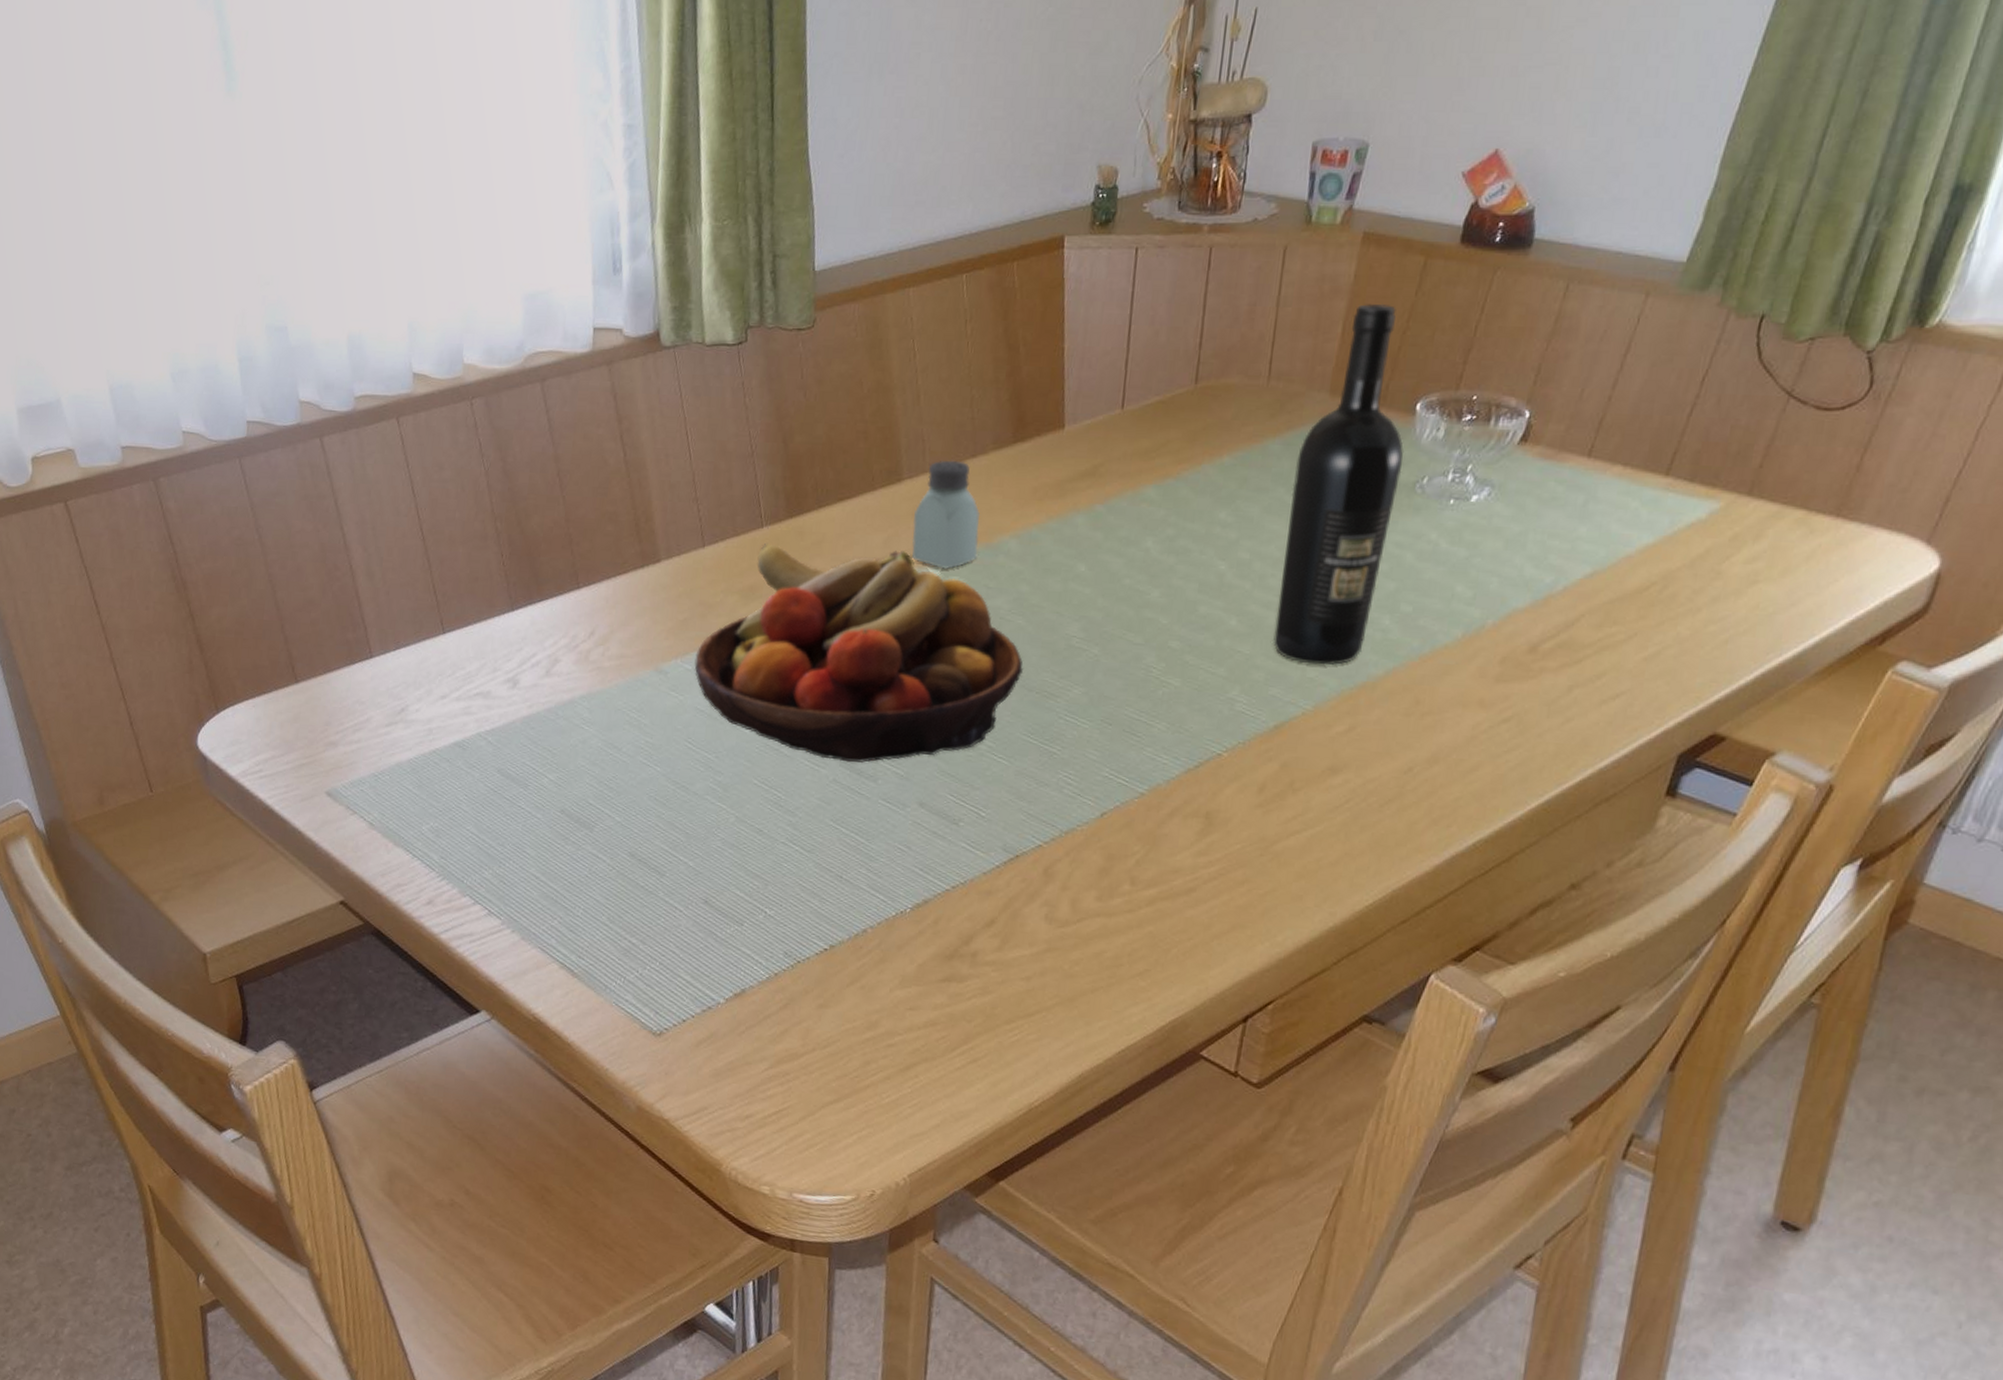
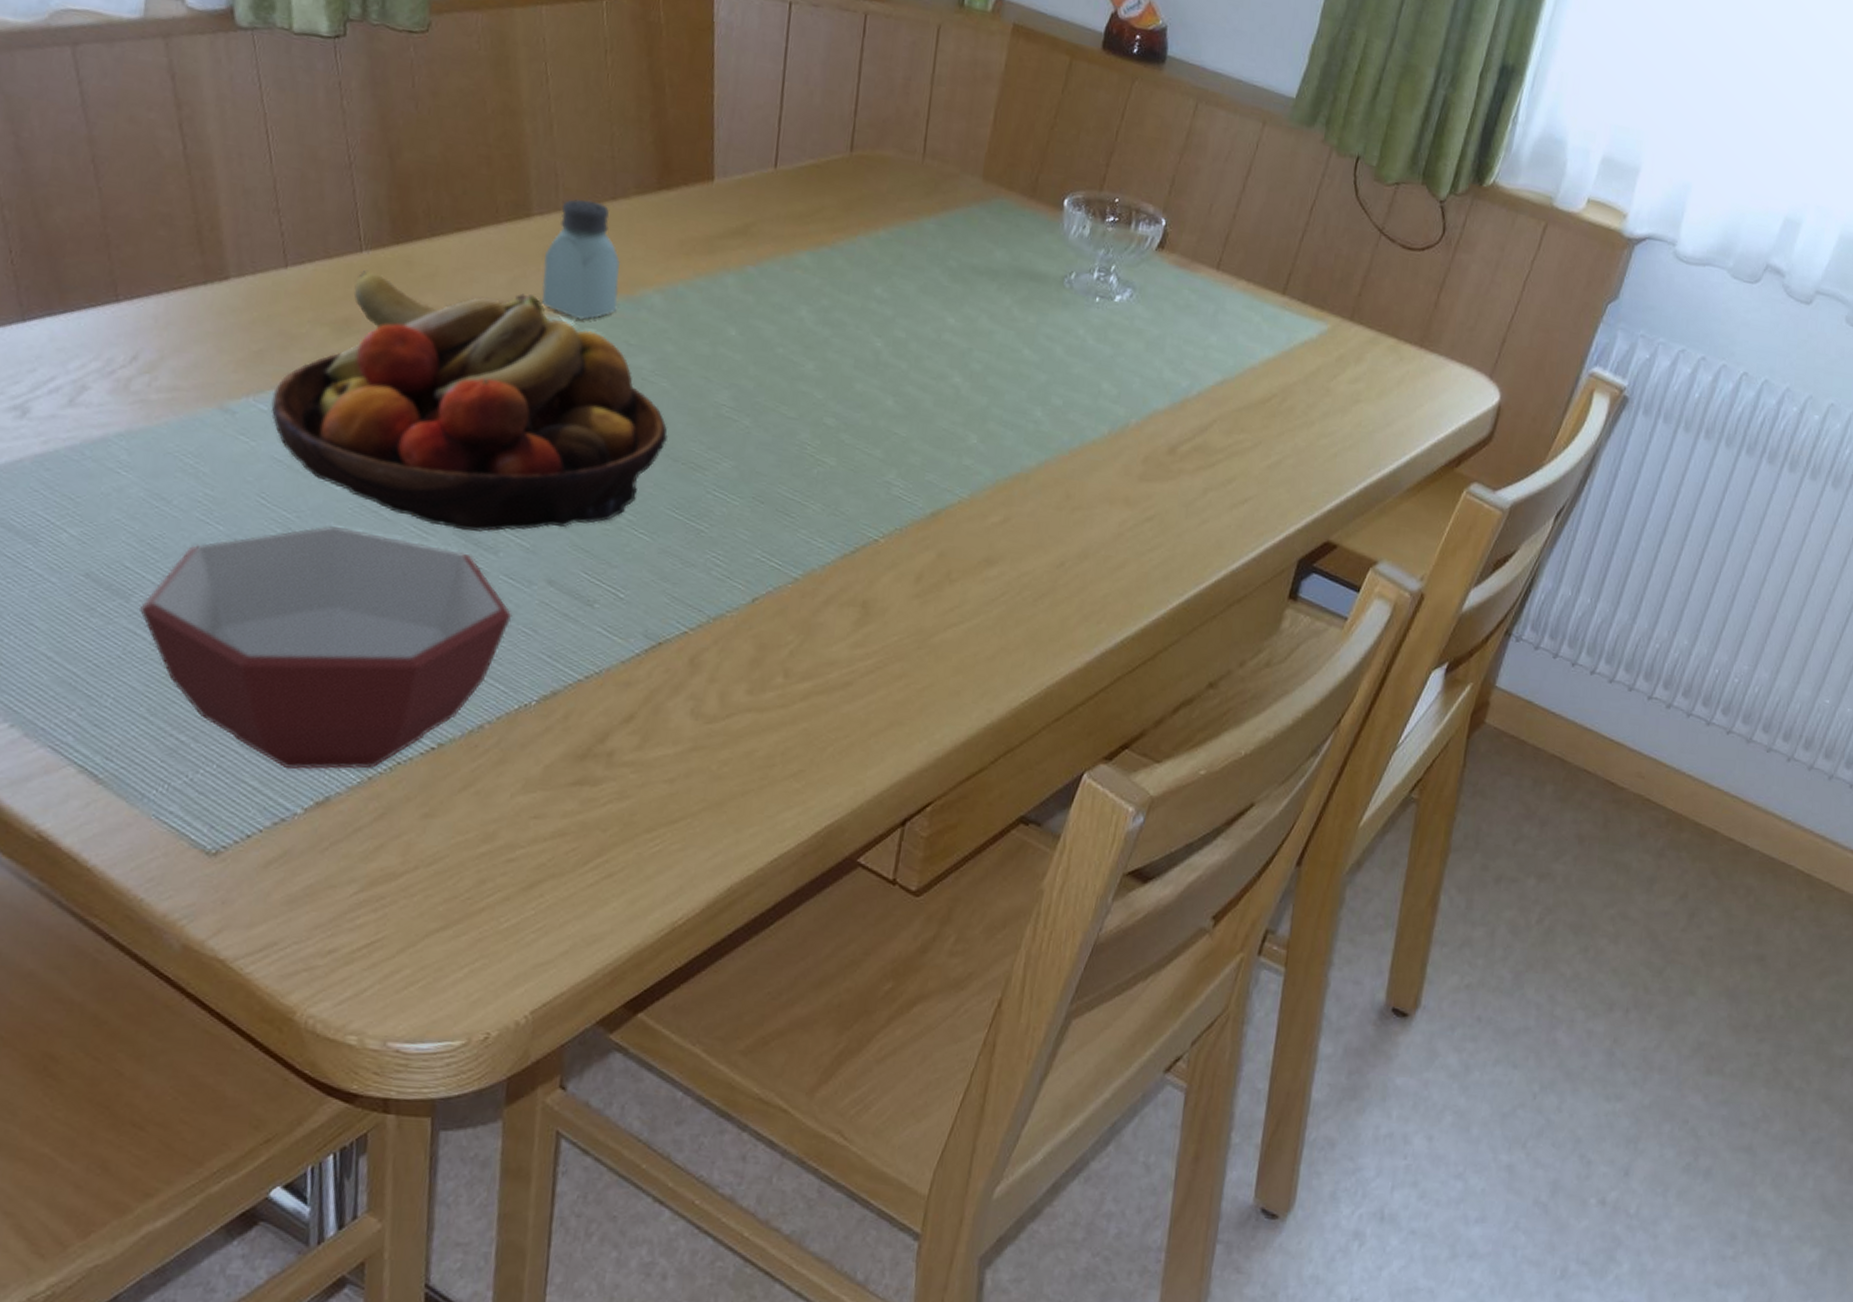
bowl: none [600,762,890,967] -> present [139,525,513,770]
wine bottle: present [1273,303,1405,665] -> none [929,94,1054,454]

